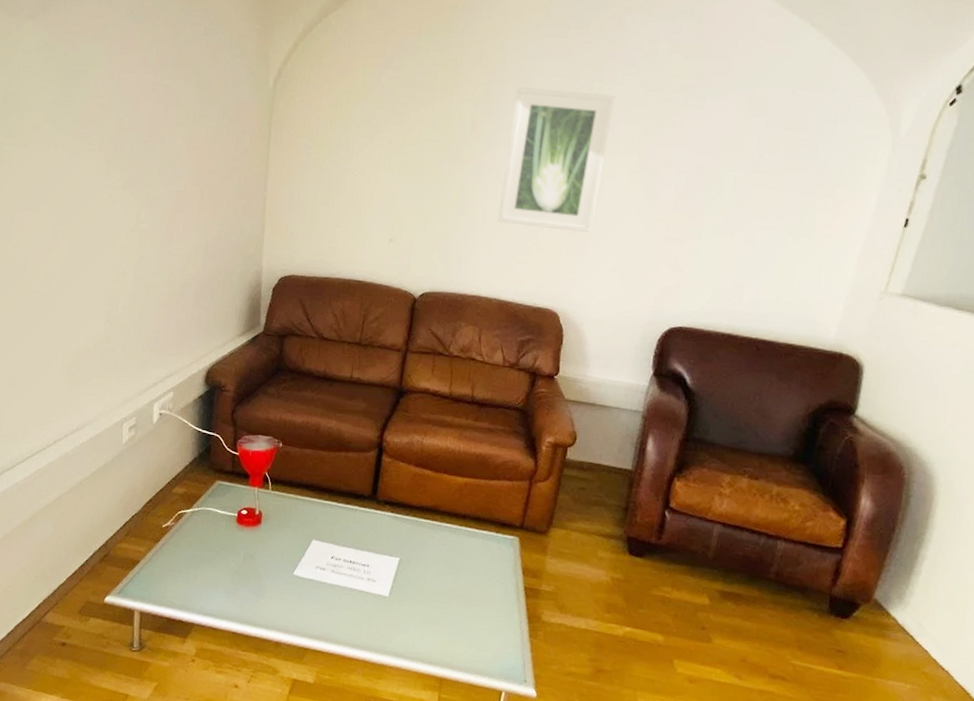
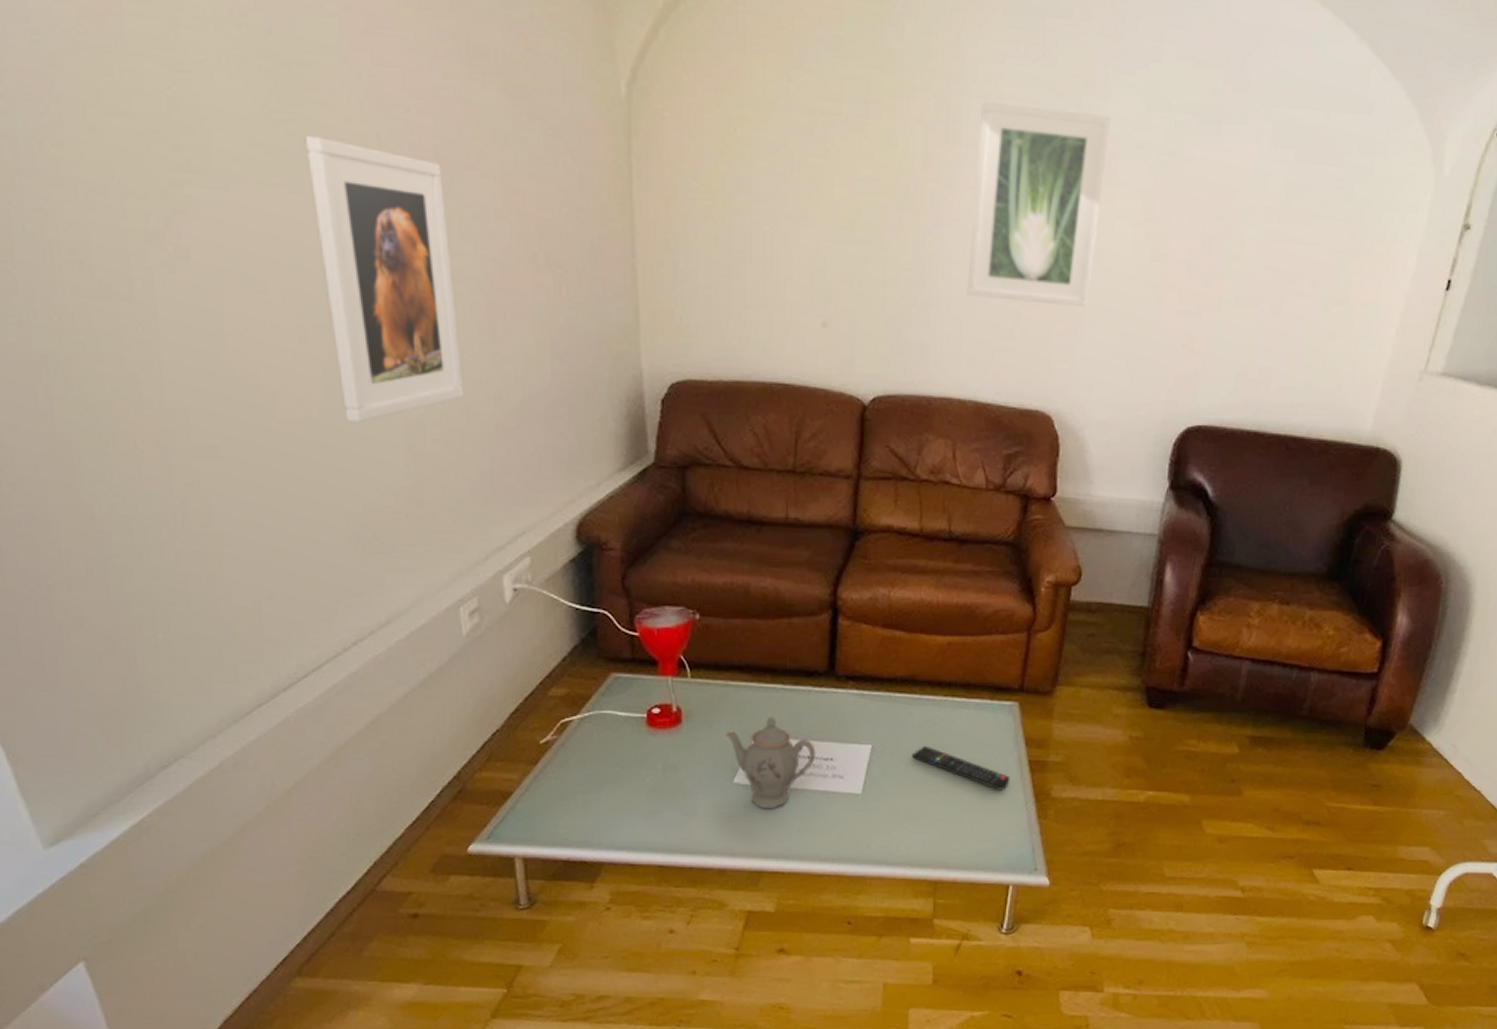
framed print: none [72,114,152,294] -> present [304,135,464,422]
teapot: none [291,526,357,600] -> present [725,716,816,810]
remote control: none [430,563,509,609] -> present [912,745,1011,791]

